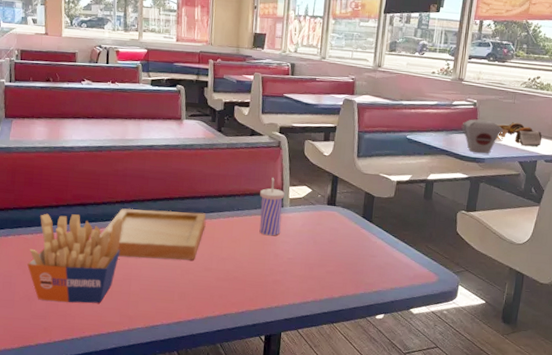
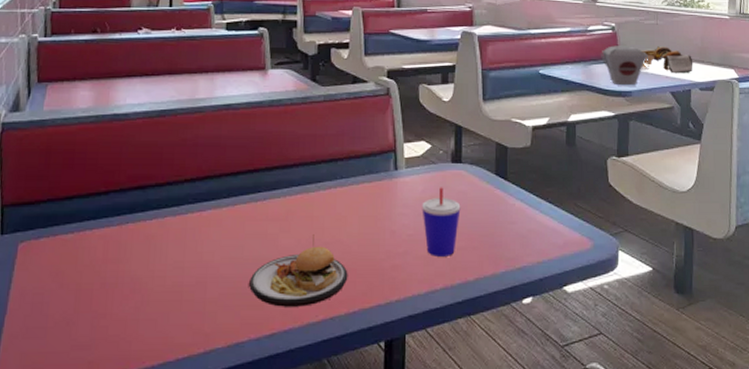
french fries: present [27,213,123,304] -> none [65,200,195,323]
tray: present [100,208,207,261] -> none [164,185,302,253]
burger: none [163,251,240,304] -> present [249,234,348,307]
beverage cup: present [259,177,285,236] -> none [367,133,398,208]
beverage cup: none [300,223,332,277] -> present [422,187,461,256]

